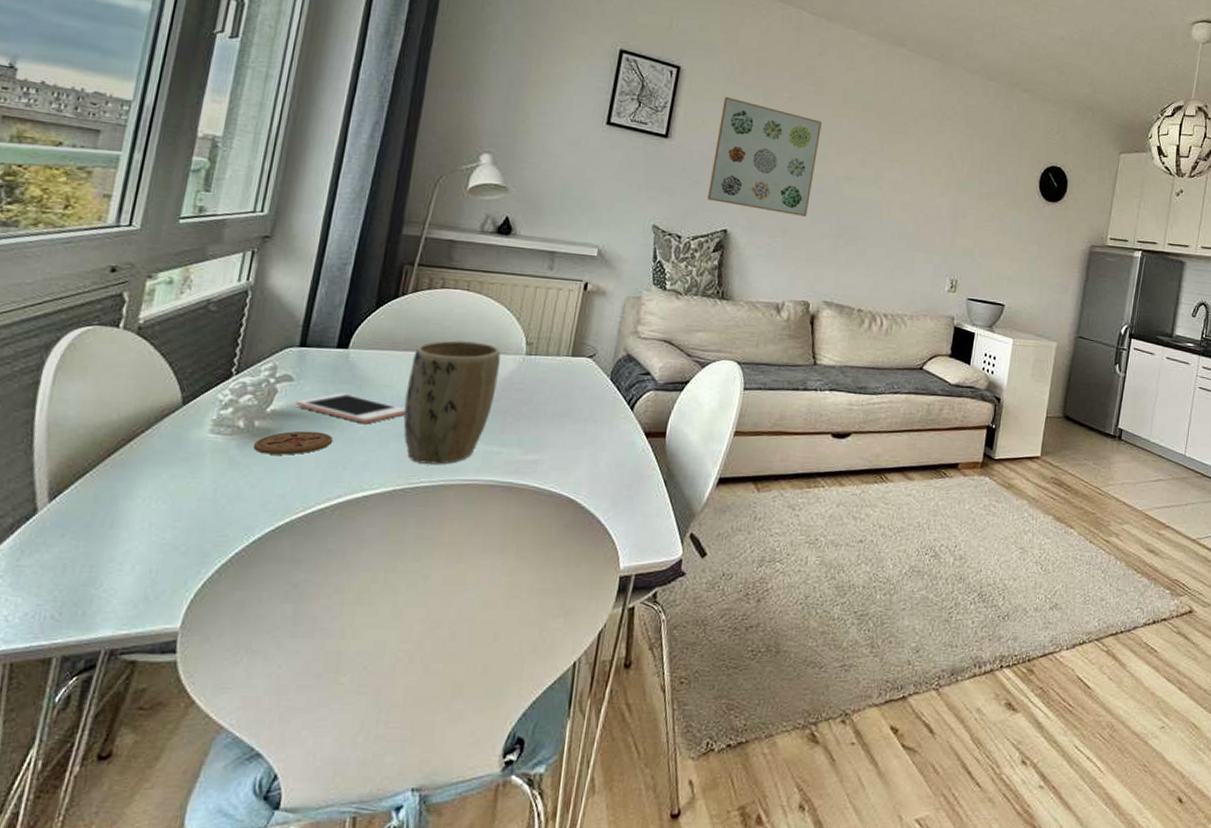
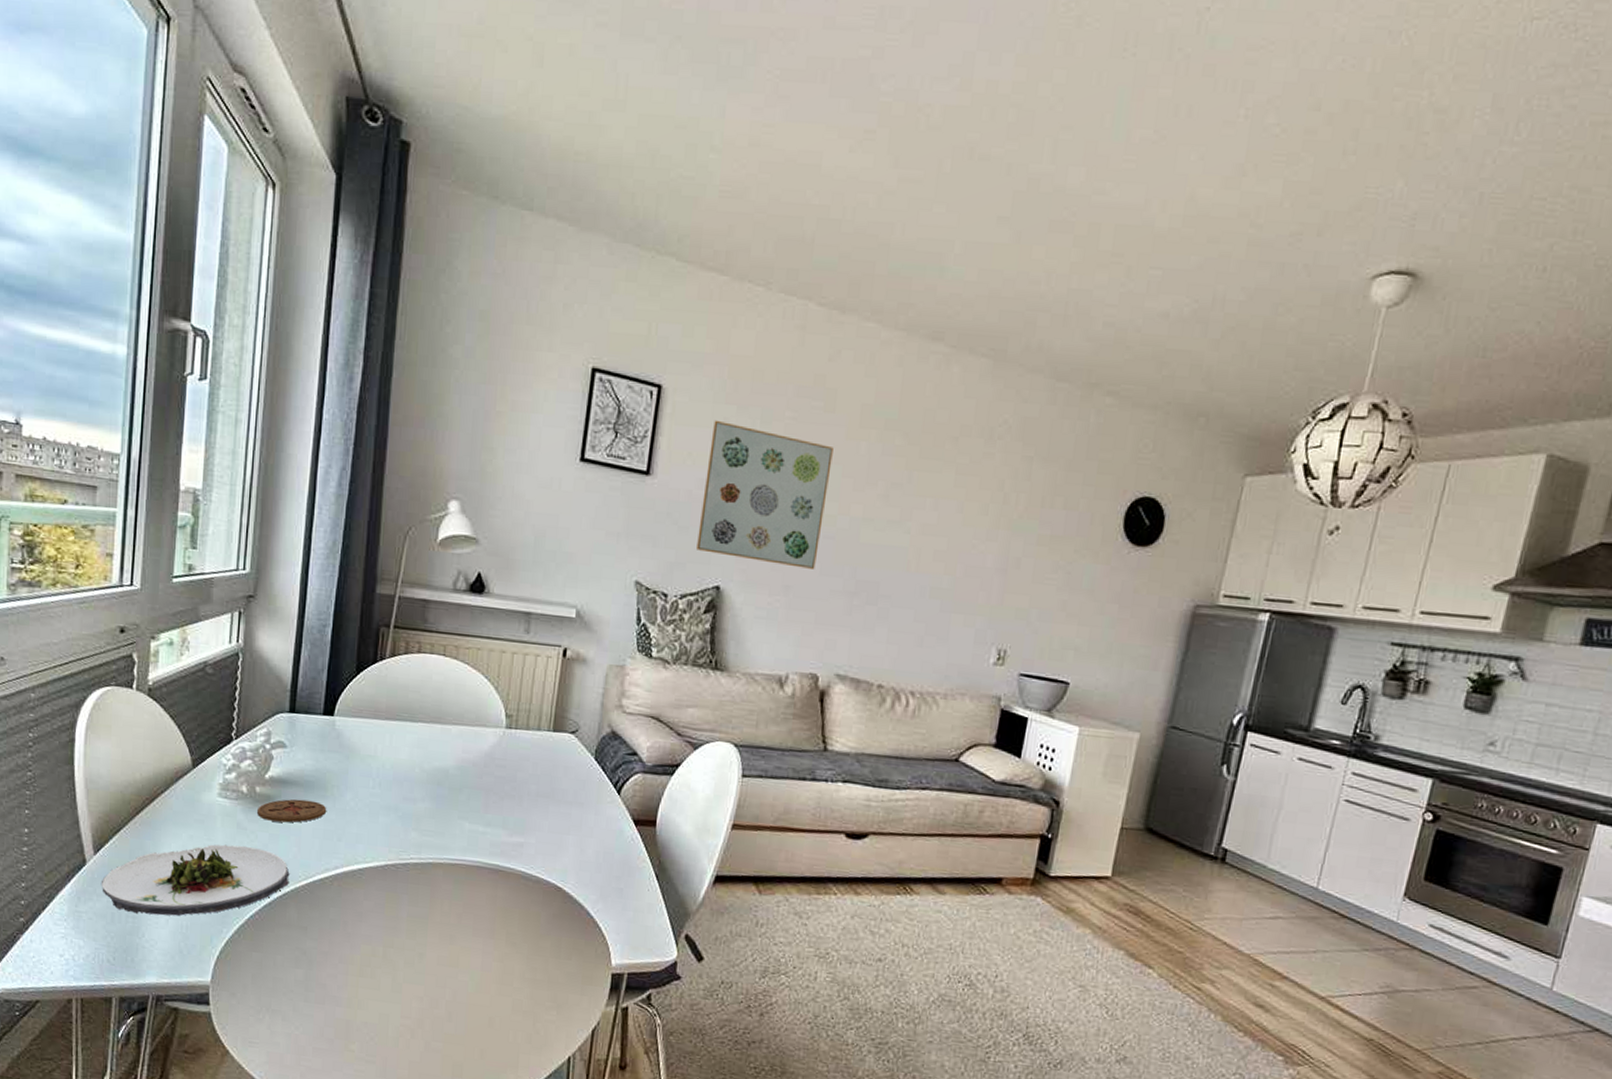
salad plate: none [54,481,286,562] -> present [102,844,290,917]
cell phone: present [296,392,406,423] -> none [291,761,392,795]
plant pot: present [403,340,501,464] -> none [390,710,481,841]

